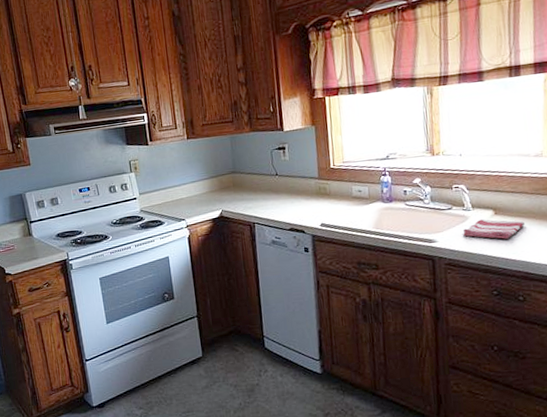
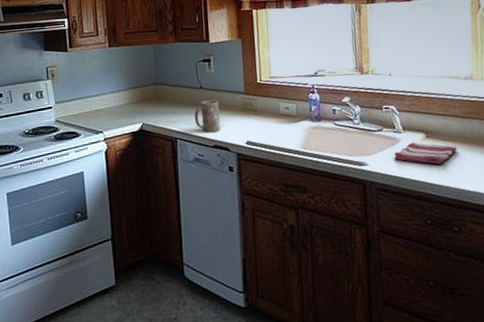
mug: none [271,186,296,217] -> present [194,100,221,133]

